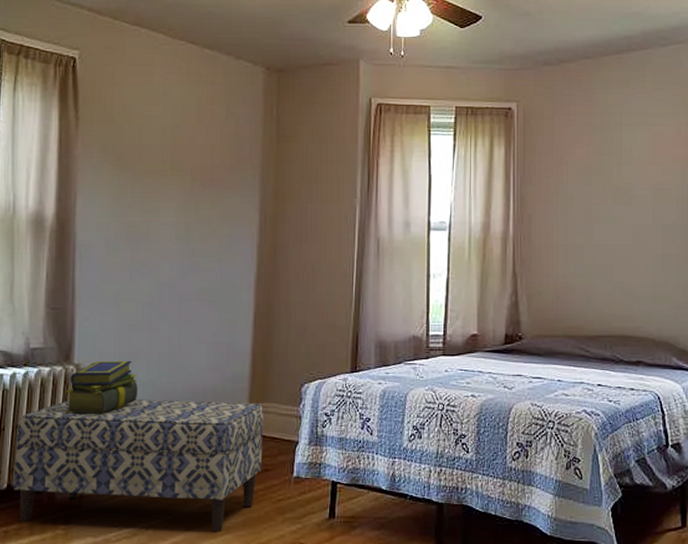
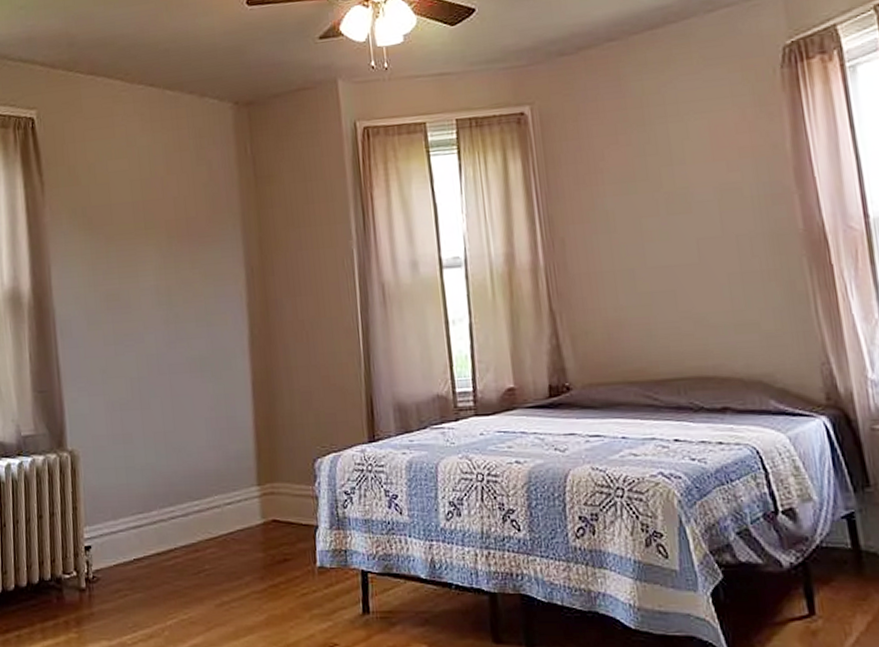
bench: present [13,399,264,533] -> none [18,483,280,634]
stack of books: present [65,360,138,415] -> none [62,443,137,506]

